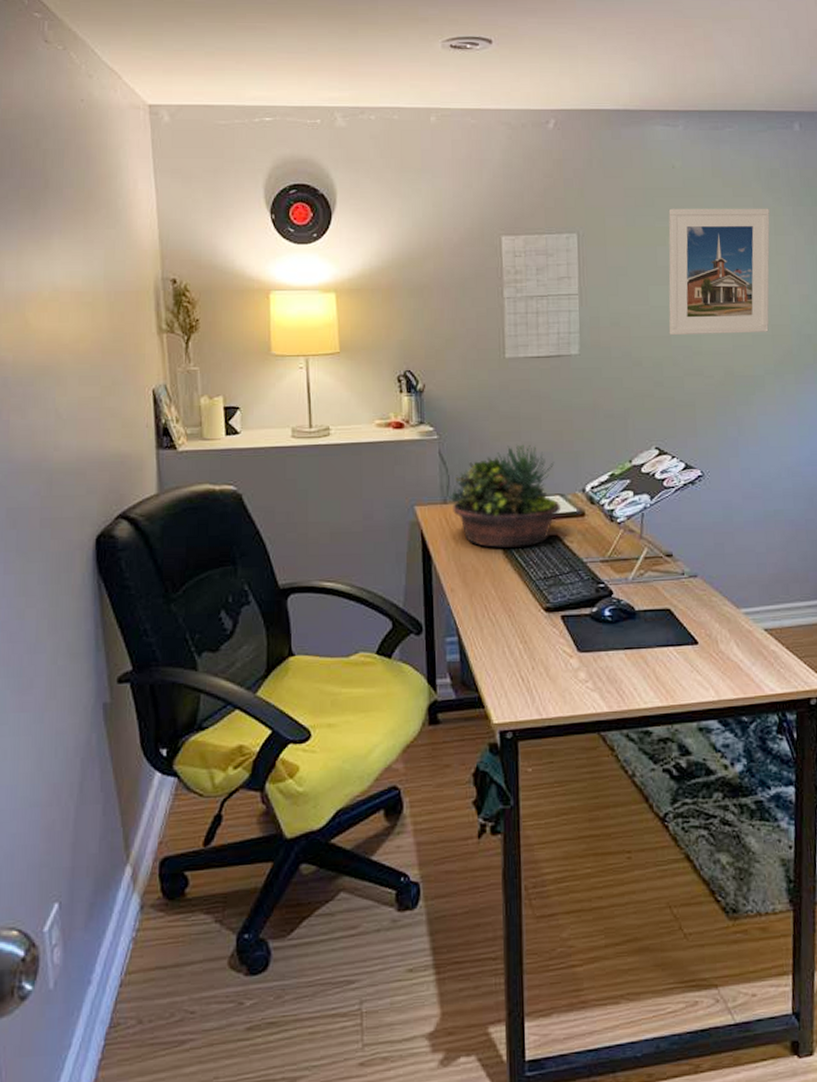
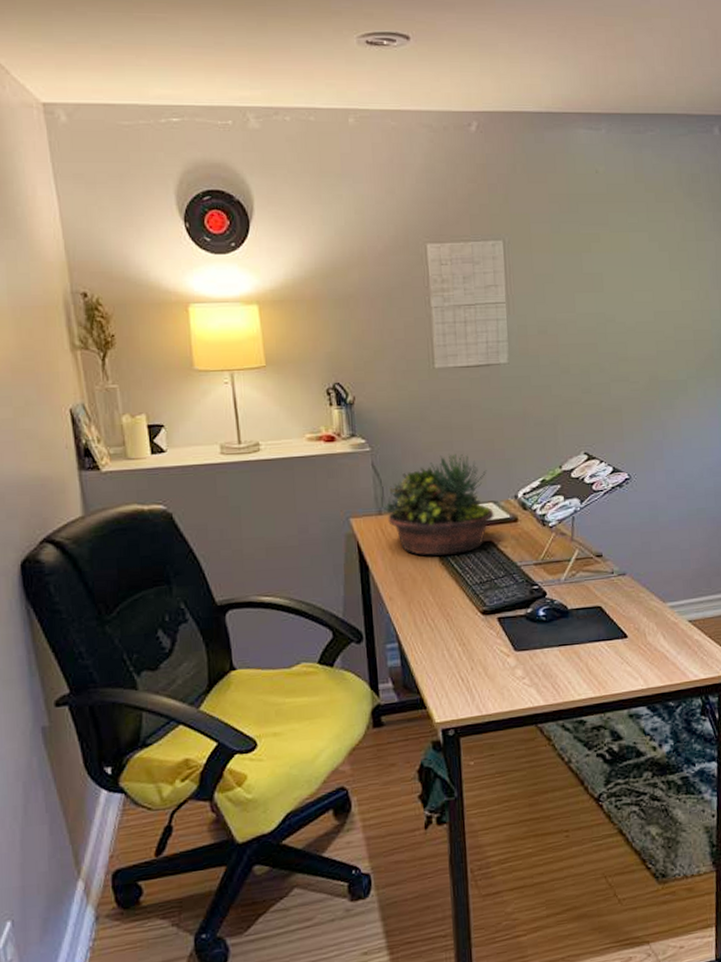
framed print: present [668,208,770,336] -> none [593,213,691,343]

